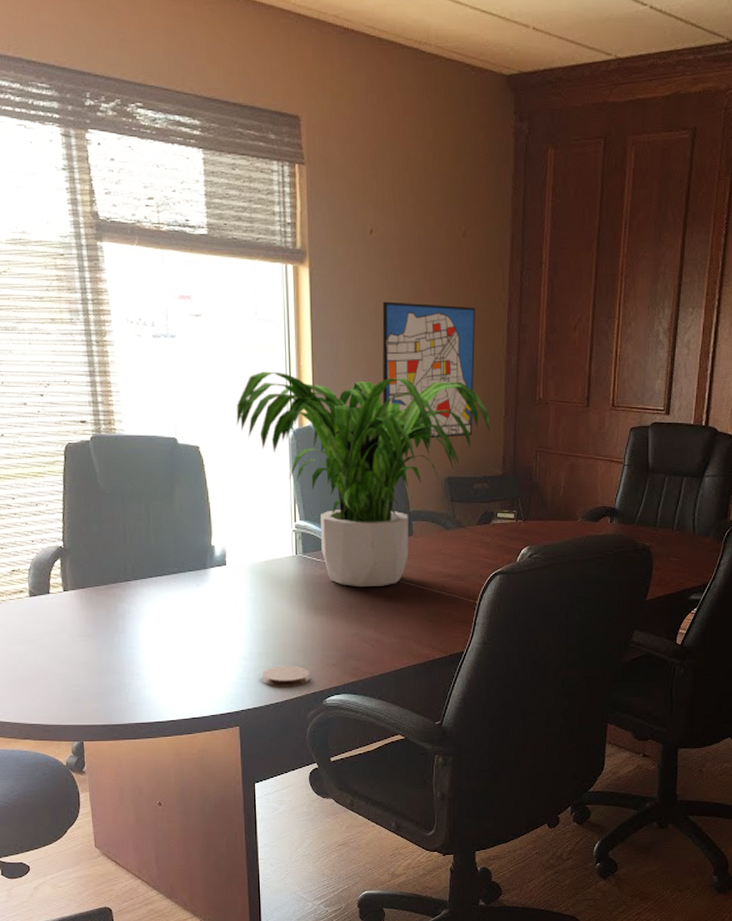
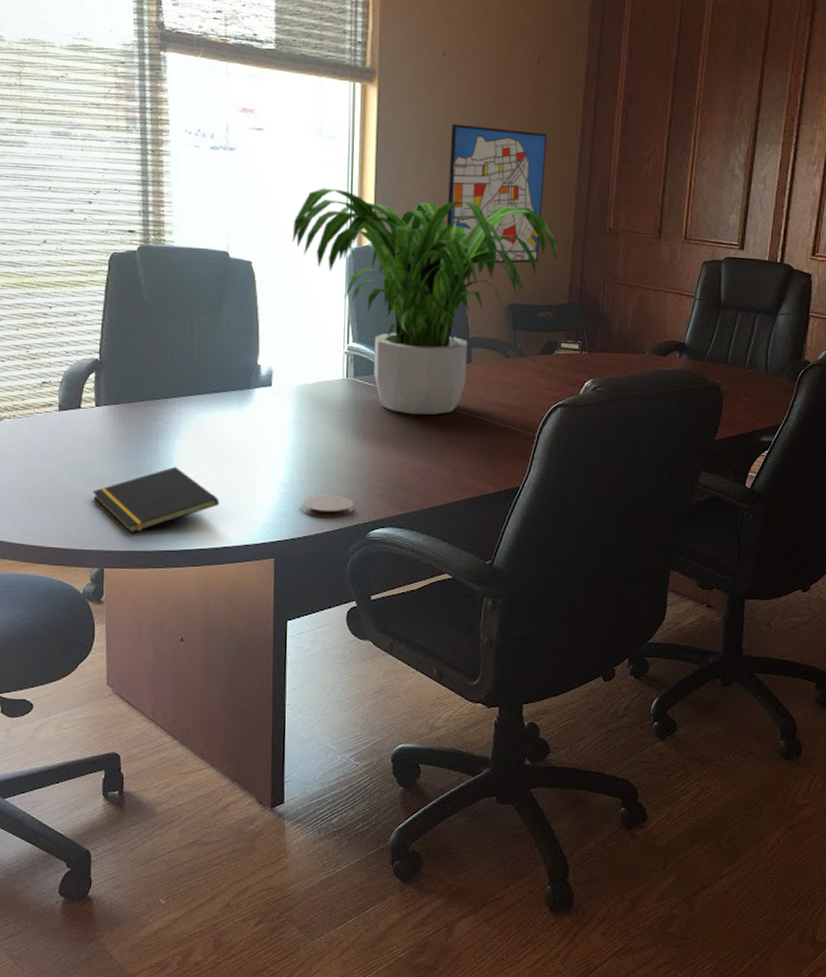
notepad: none [67,644,185,709] -> present [92,466,219,534]

